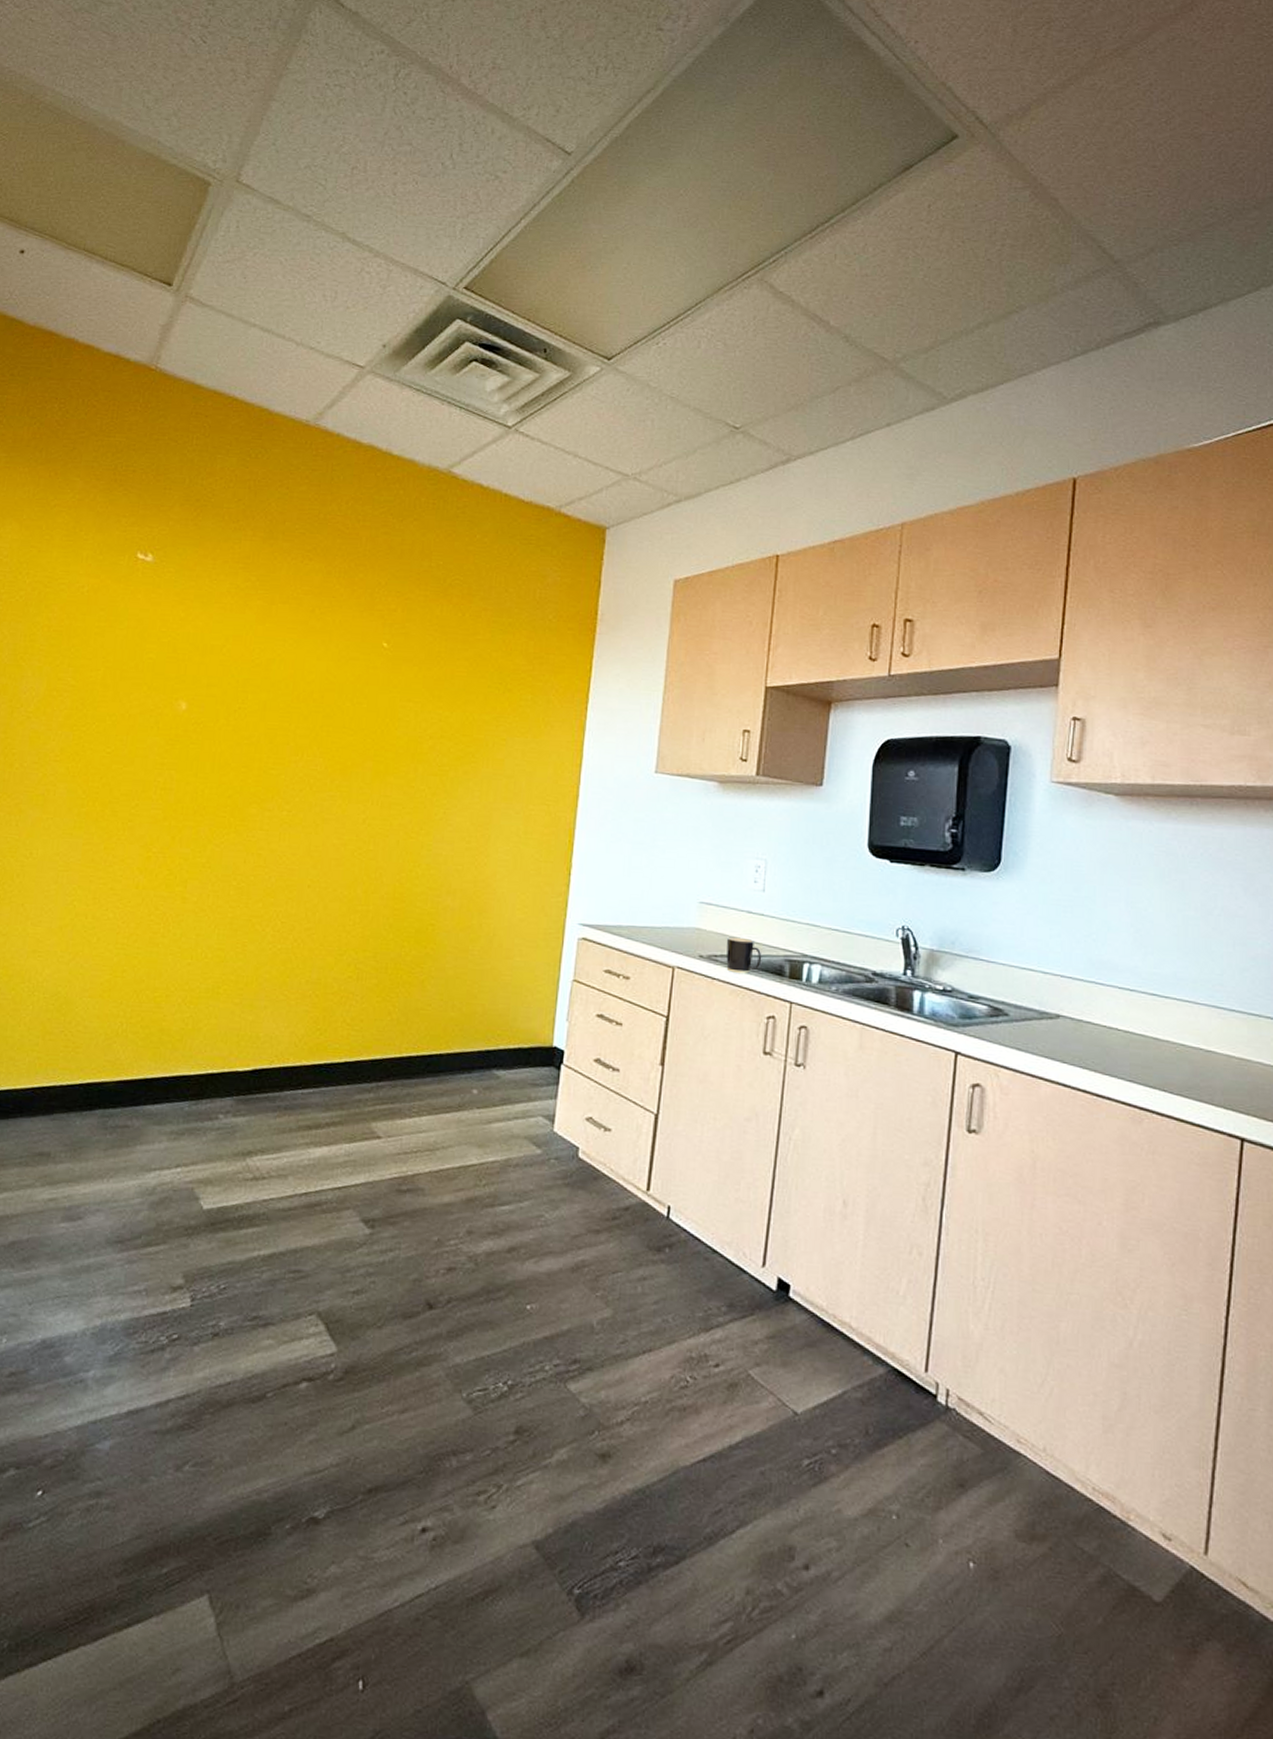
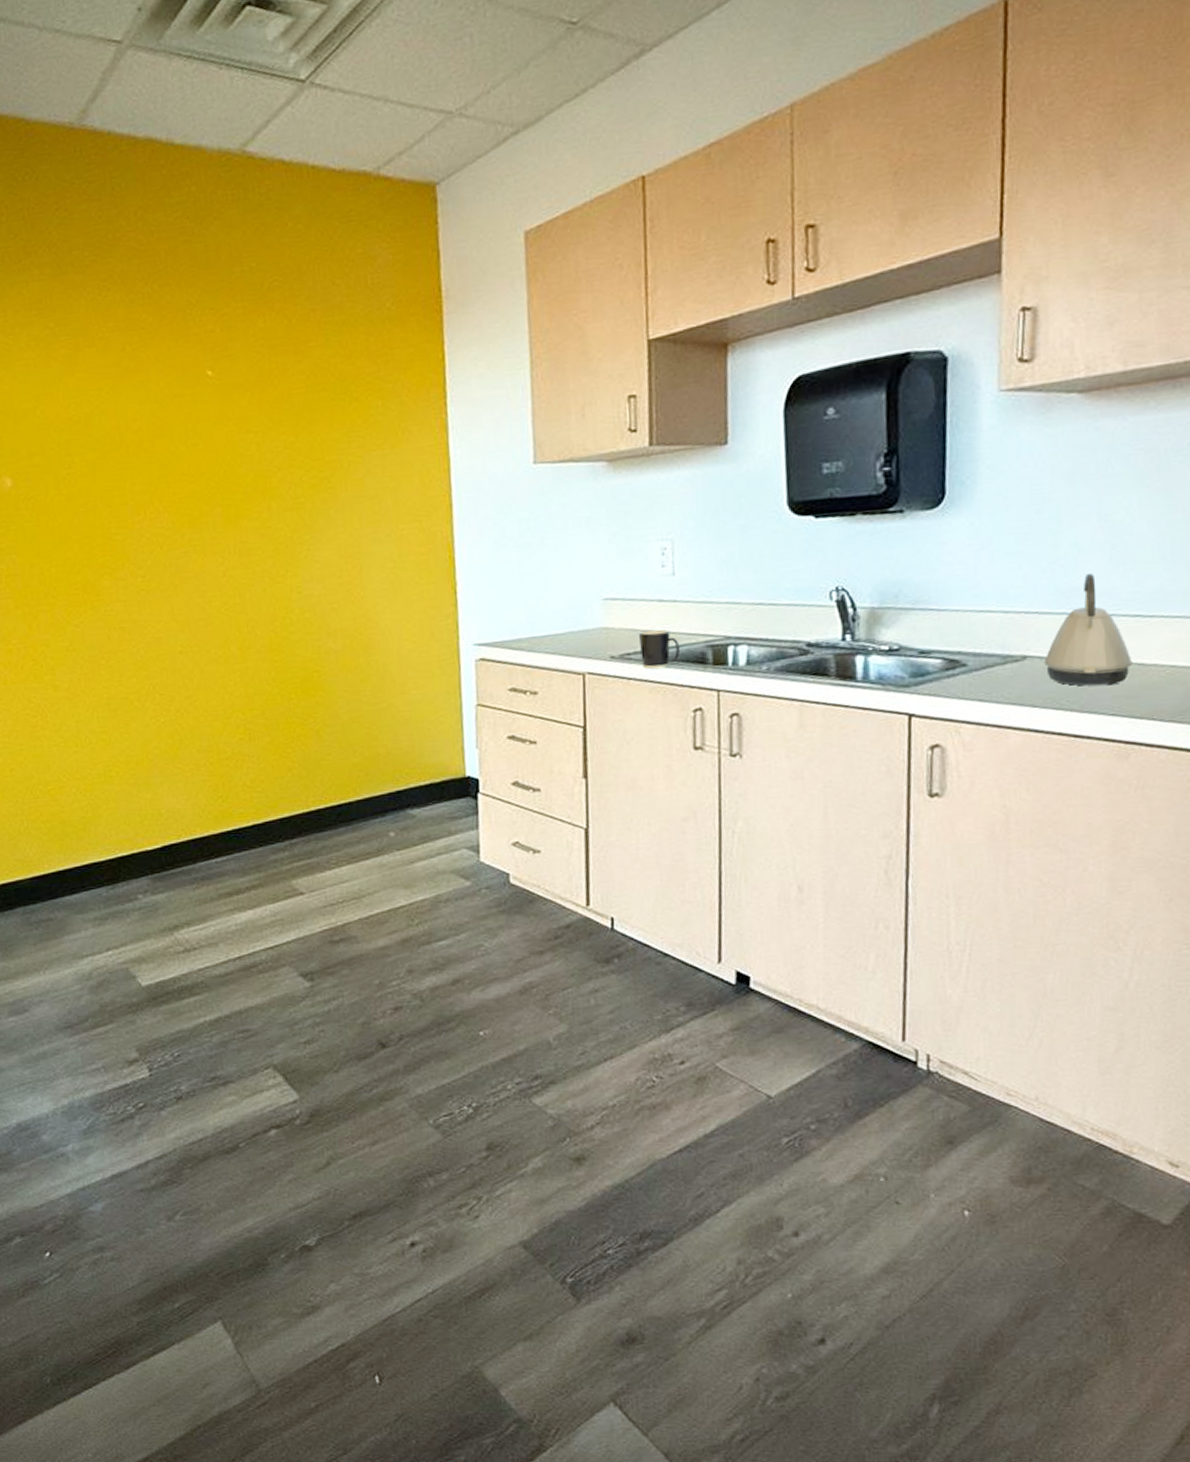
kettle: none [1074,951,1149,1054] -> present [1044,574,1132,687]

